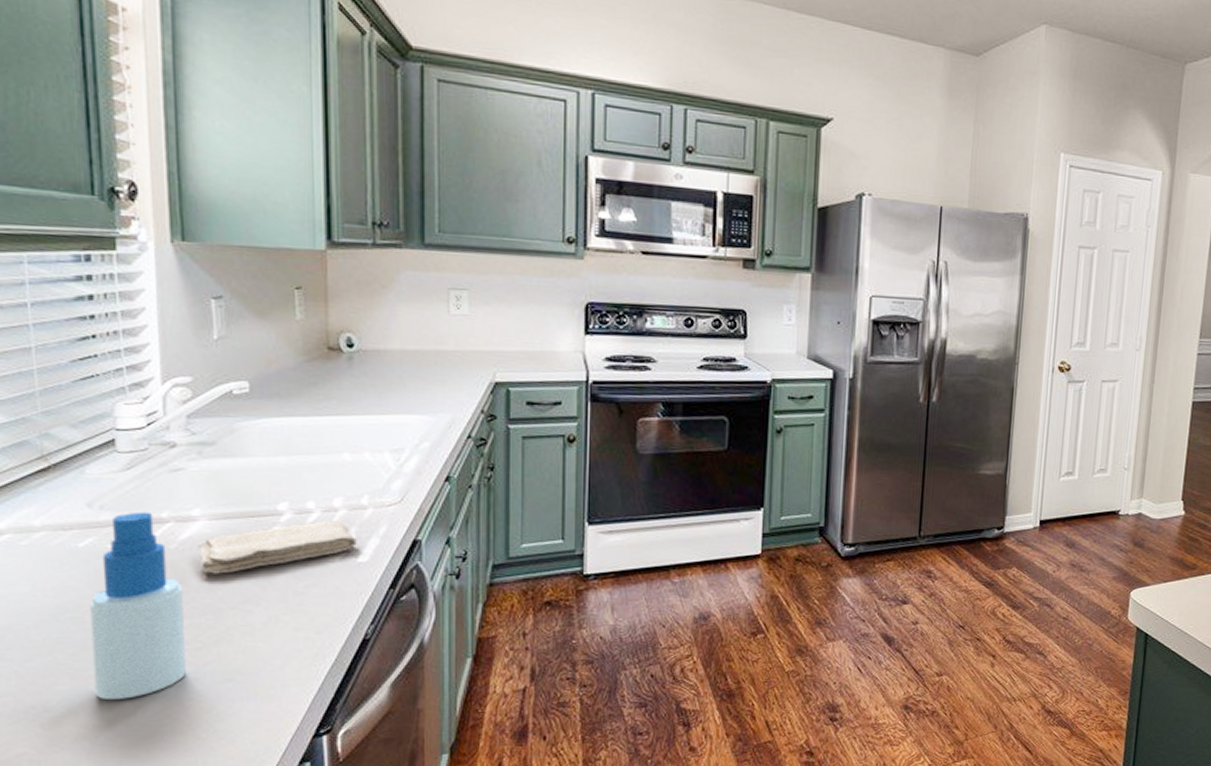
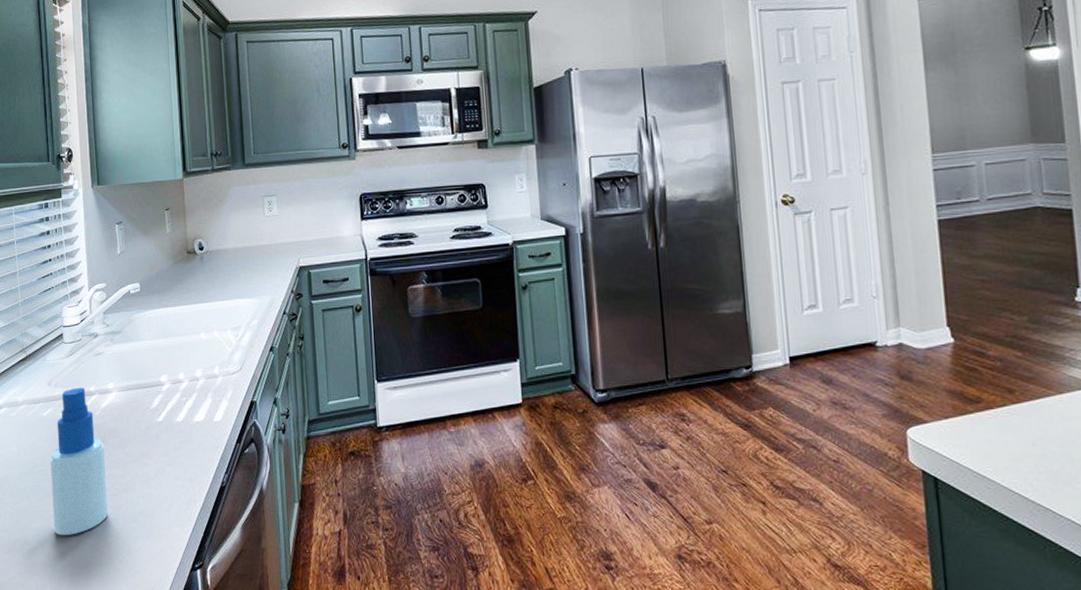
washcloth: present [198,520,357,574] -> none [113,387,213,434]

